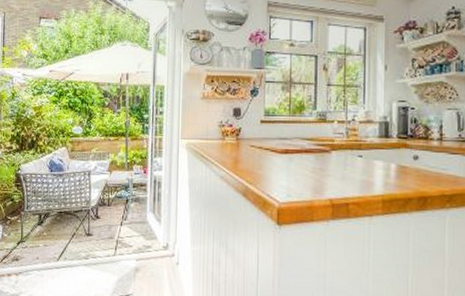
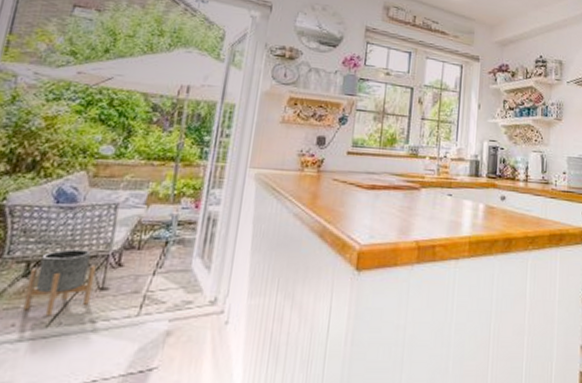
planter: none [41,205,82,253] -> present [22,249,97,317]

